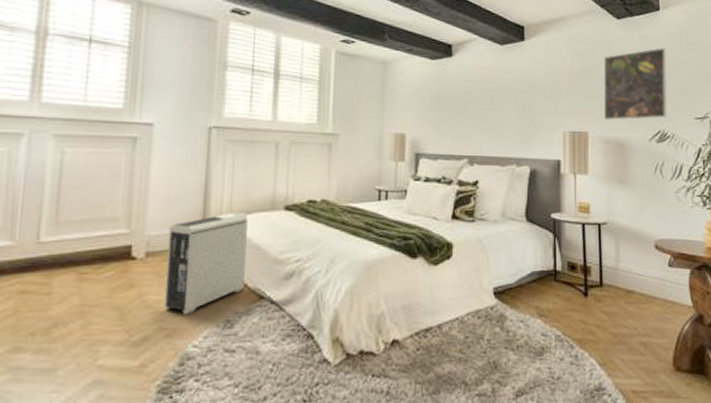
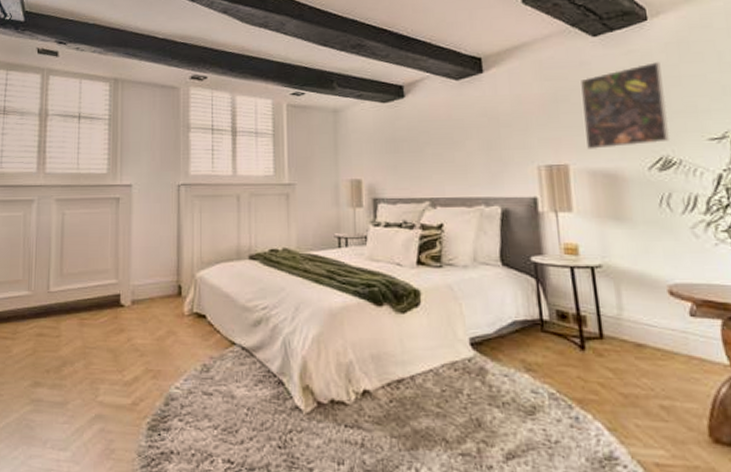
air purifier: present [164,212,248,315] -> none [148,262,217,358]

